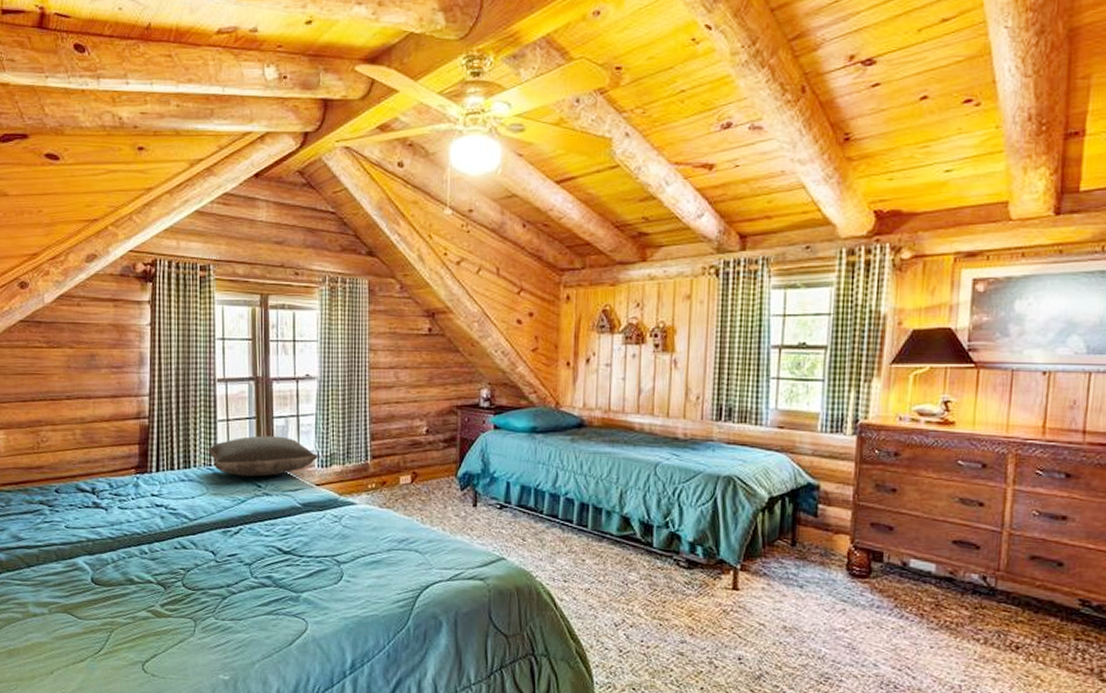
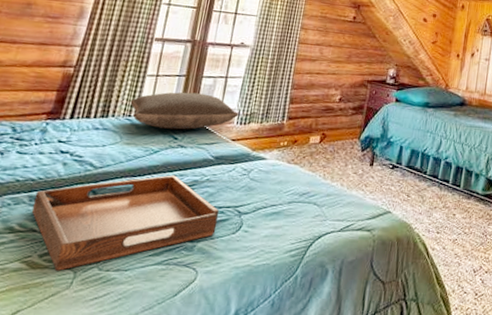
serving tray: none [144,524,318,620] -> present [31,175,220,271]

